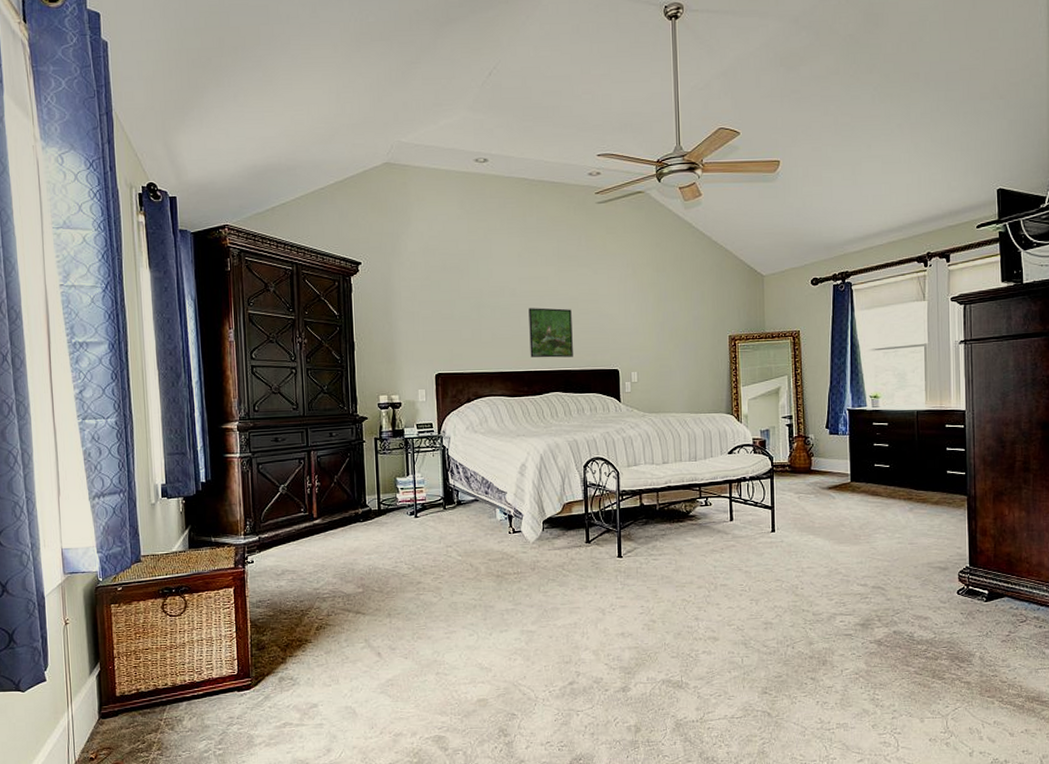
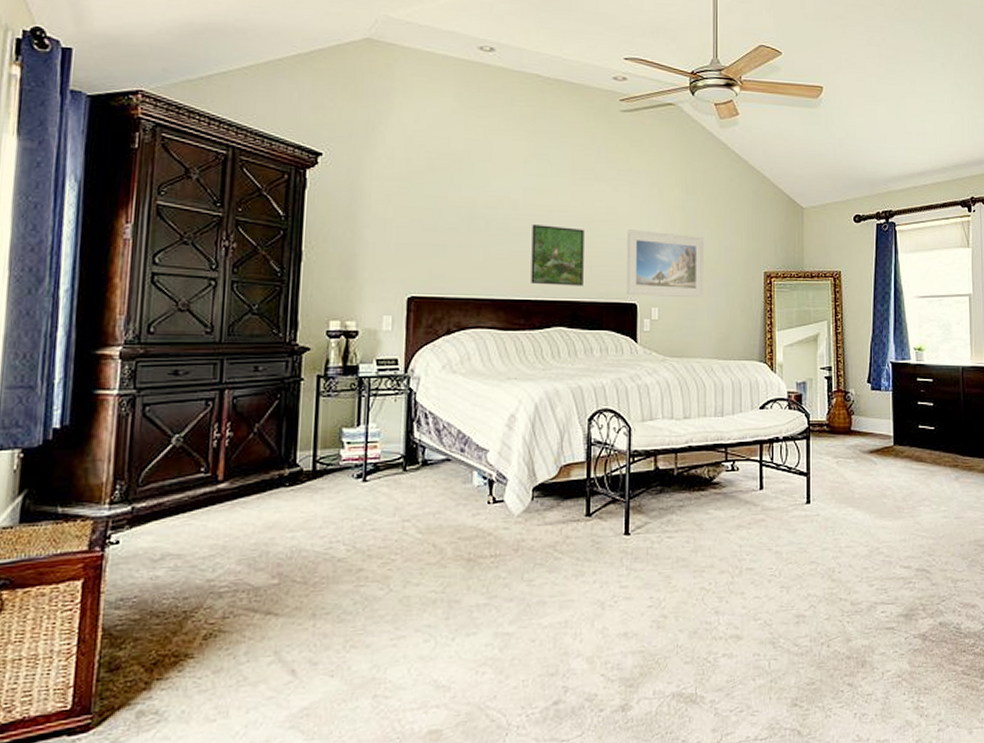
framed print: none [607,306,675,363] -> present [626,229,703,299]

